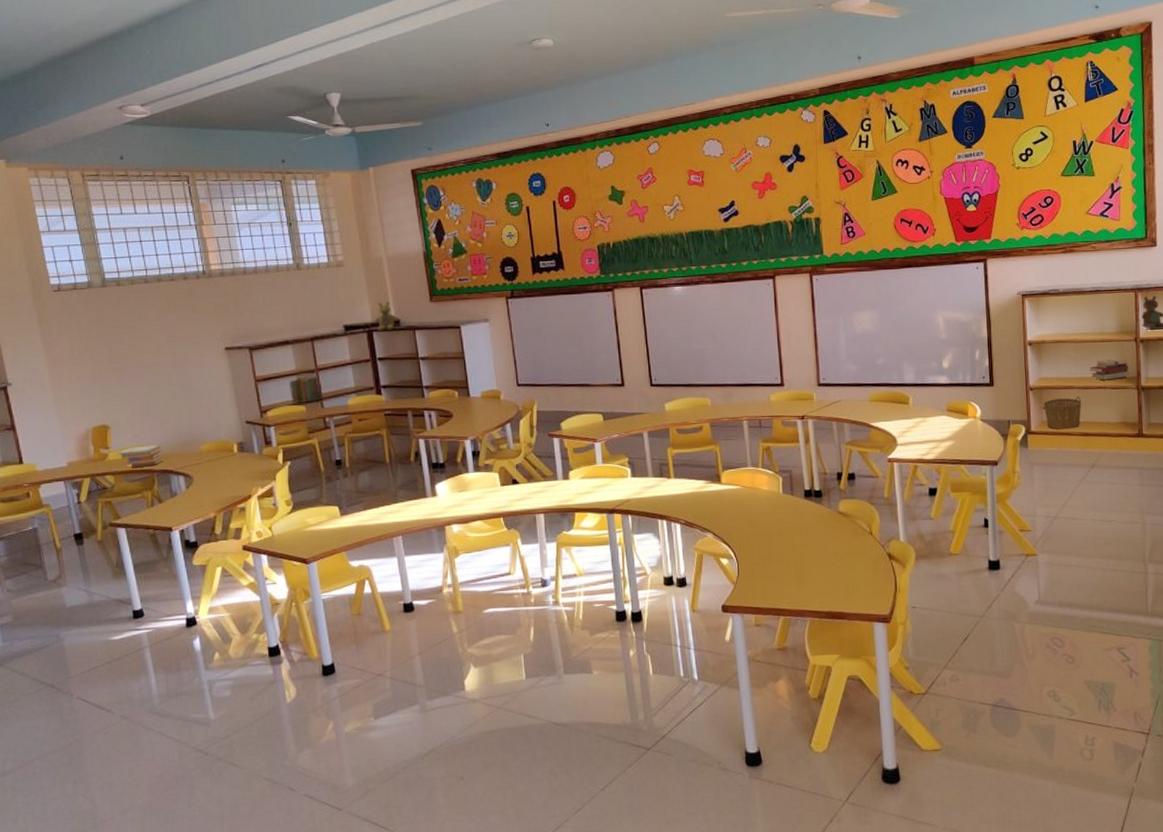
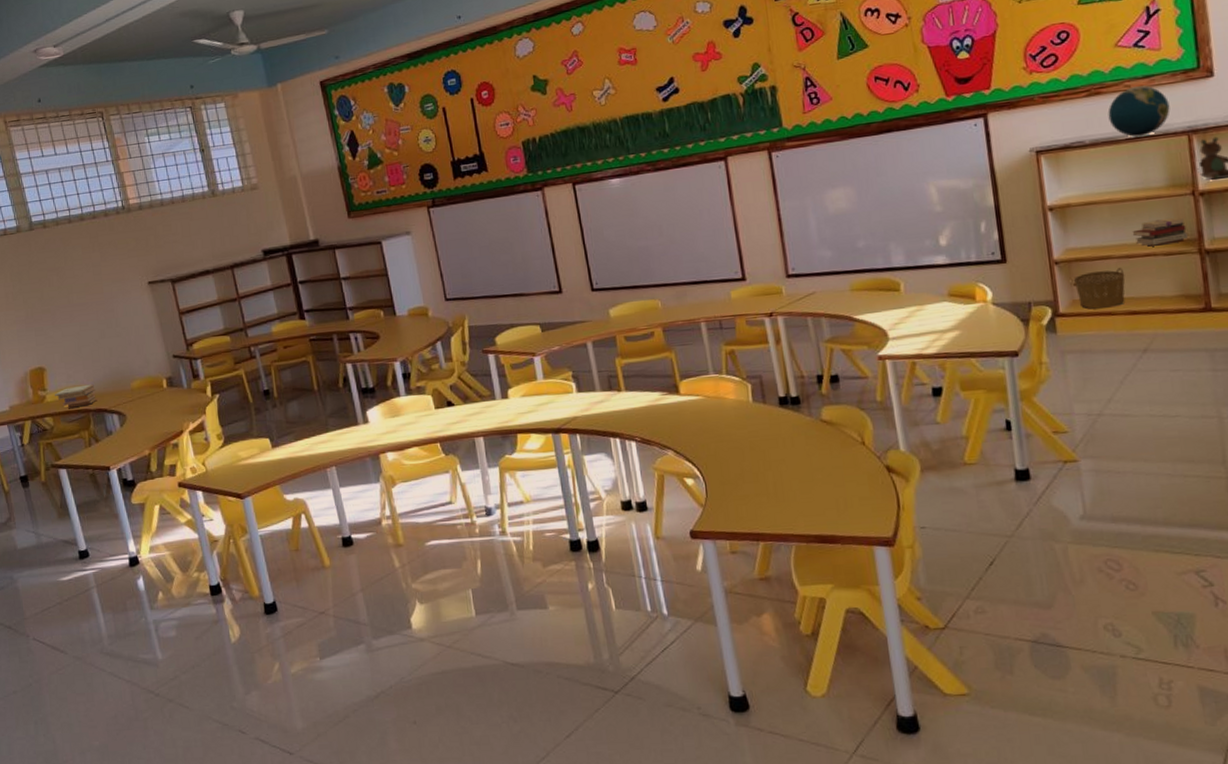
books: present [288,376,323,404] -> none [212,304,247,335]
stuffed bear: present [374,301,398,332] -> none [292,221,317,254]
globe: none [1078,248,1124,290] -> present [1108,85,1170,138]

